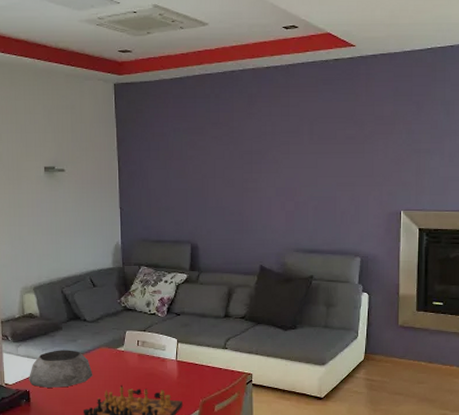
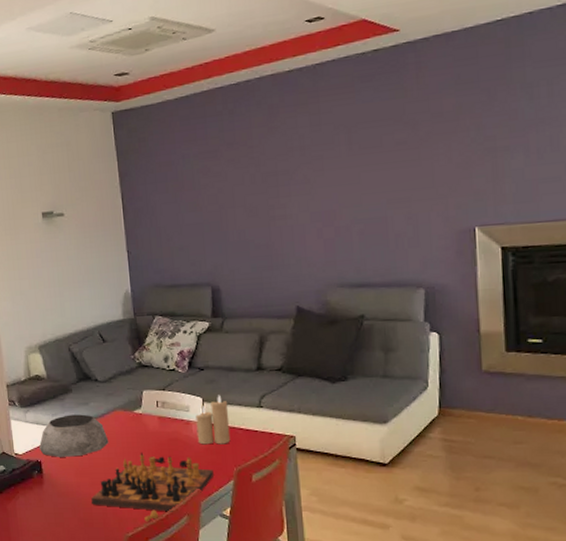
candle: none [170,337,199,379] -> present [195,395,231,445]

